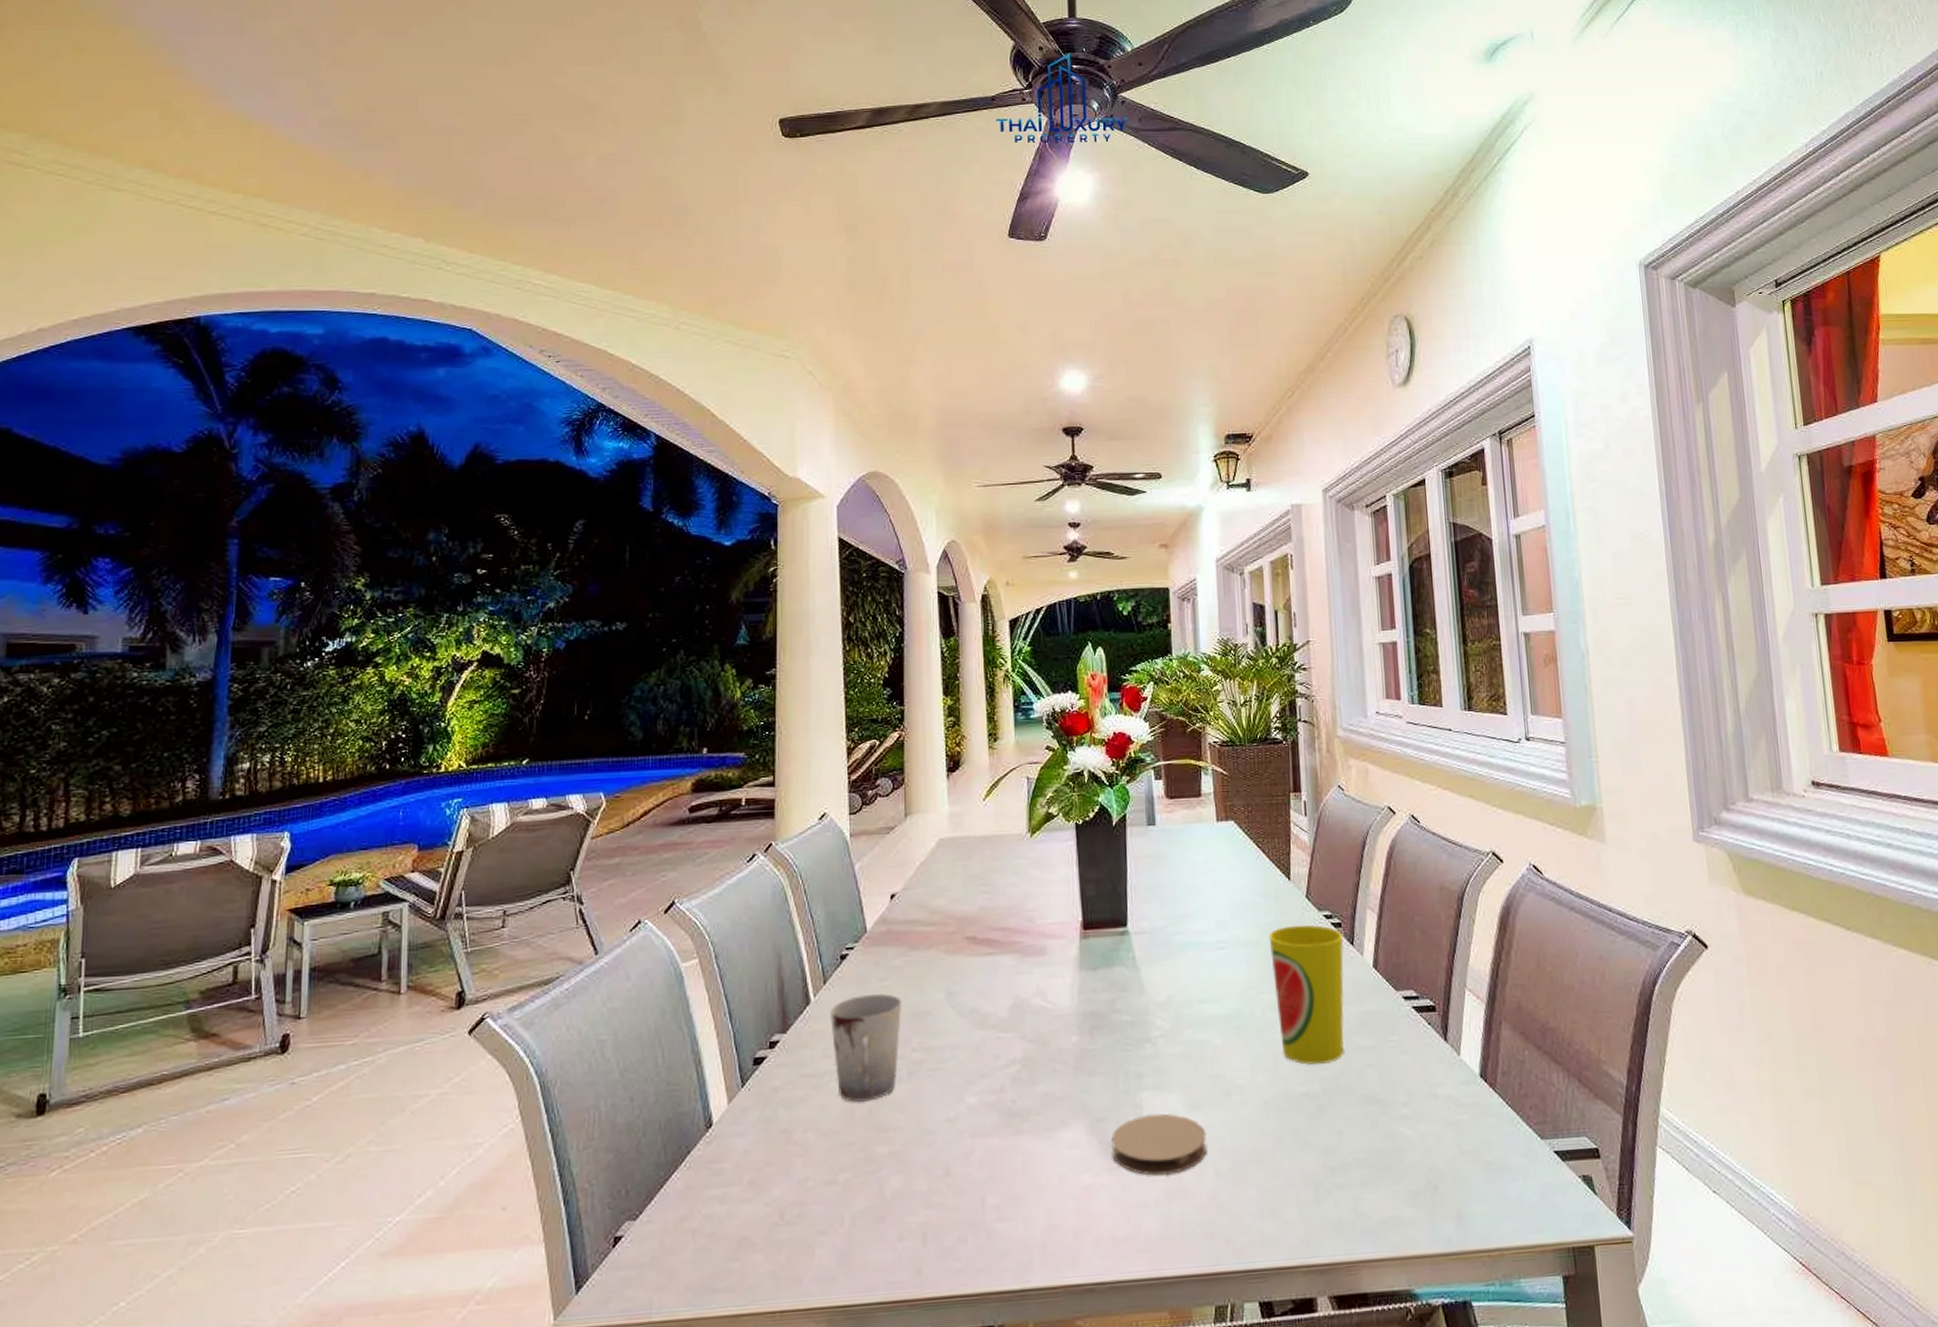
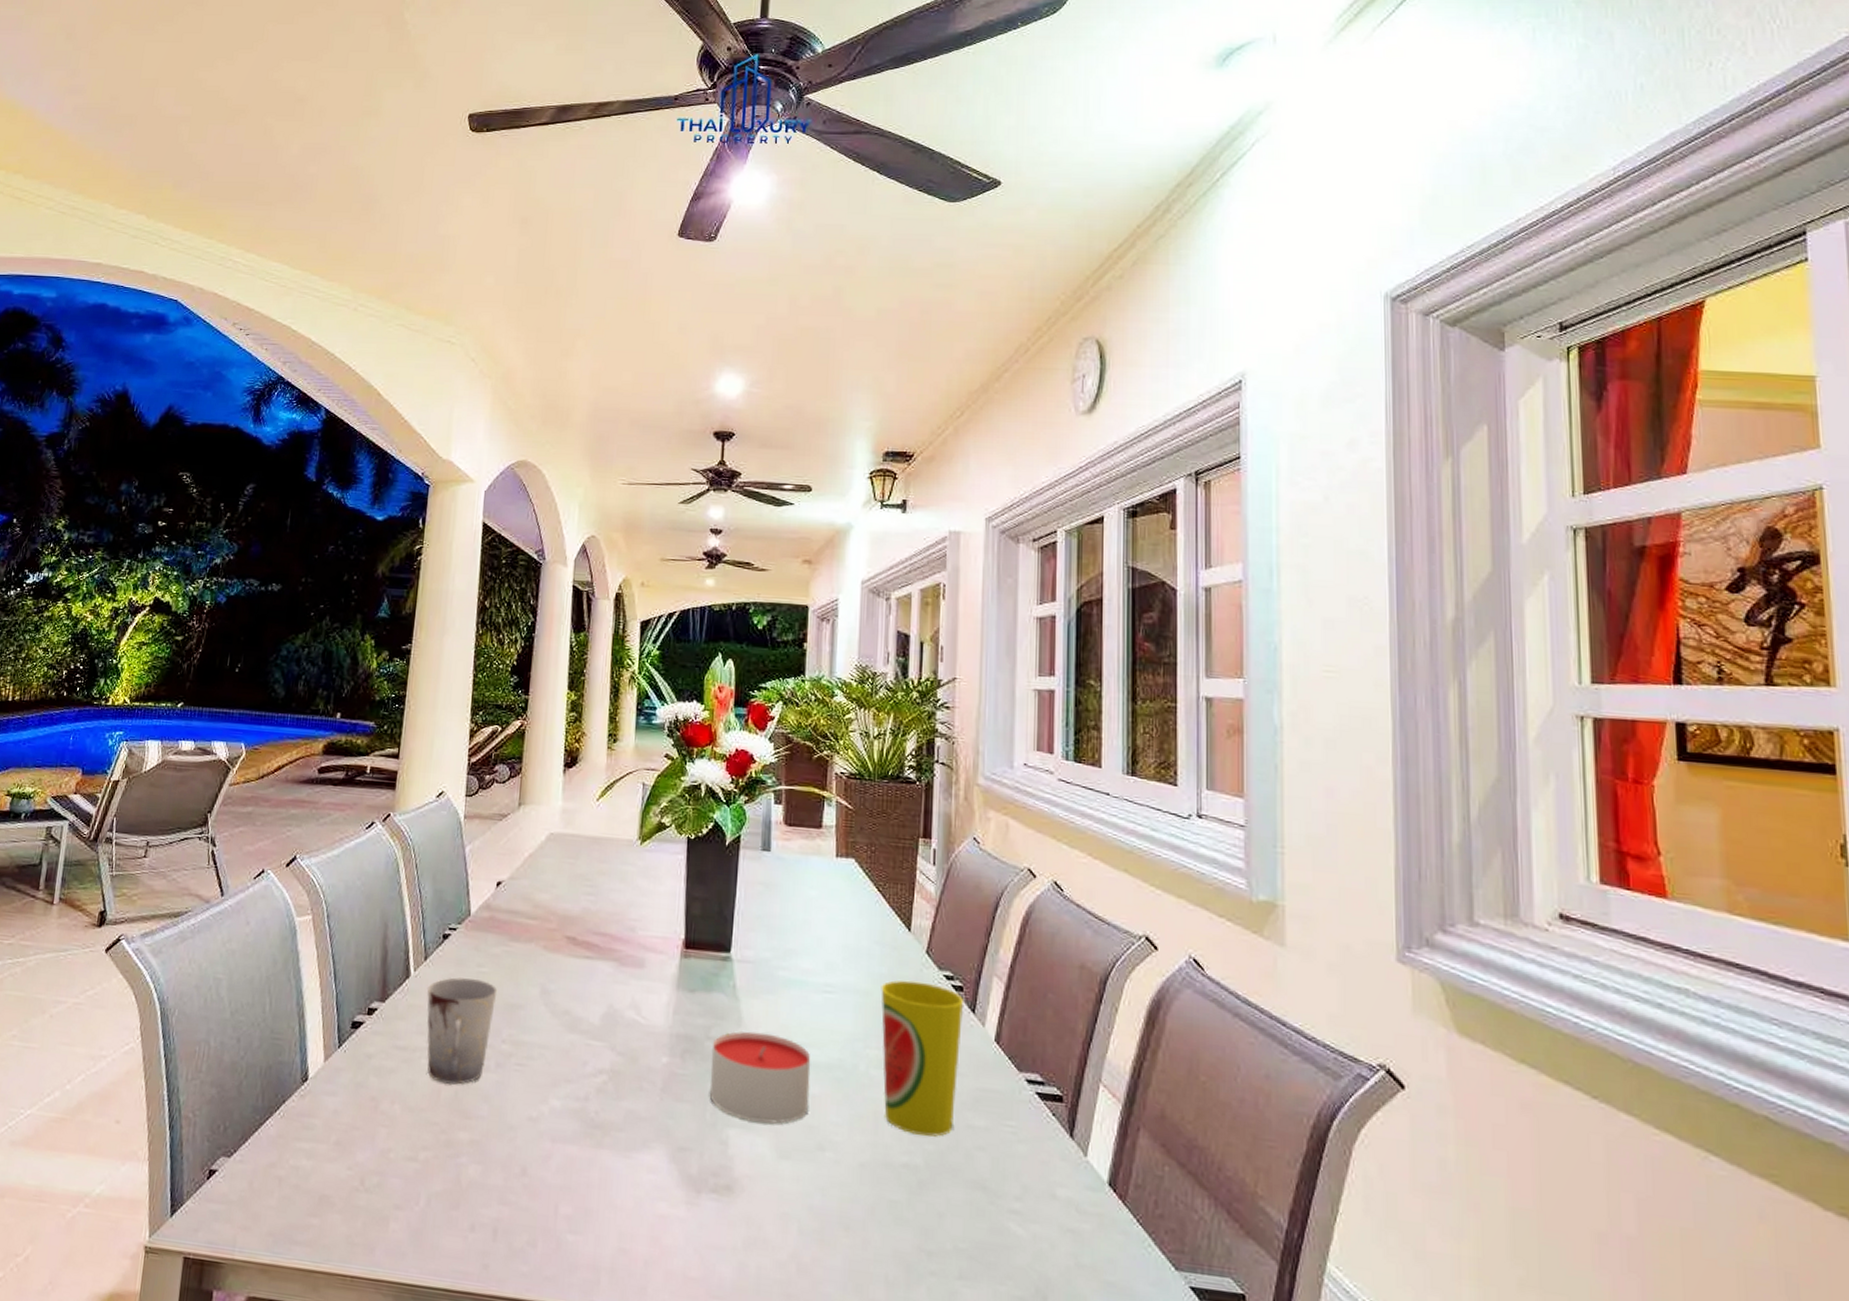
coaster: present [1111,1113,1207,1176] -> none [692,1153,793,1223]
candle: none [1118,996,1214,1081] -> present [709,1031,811,1124]

